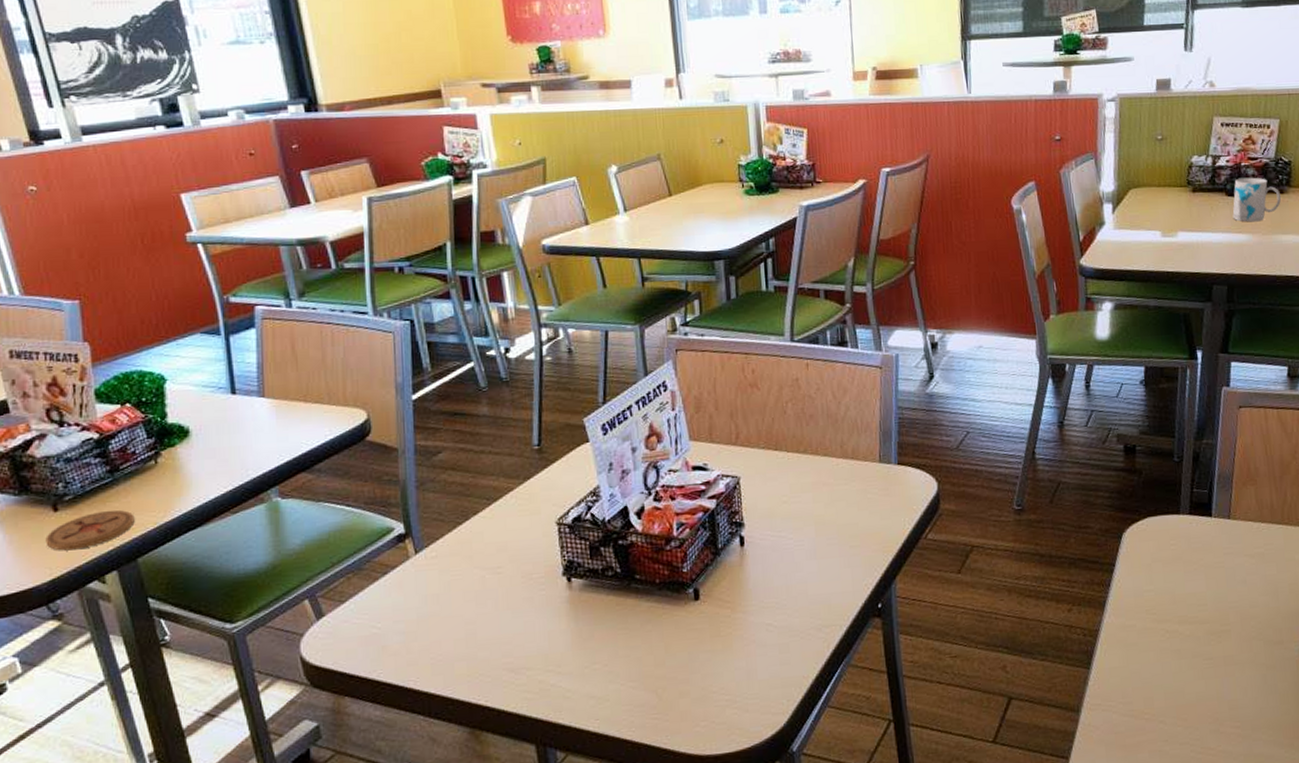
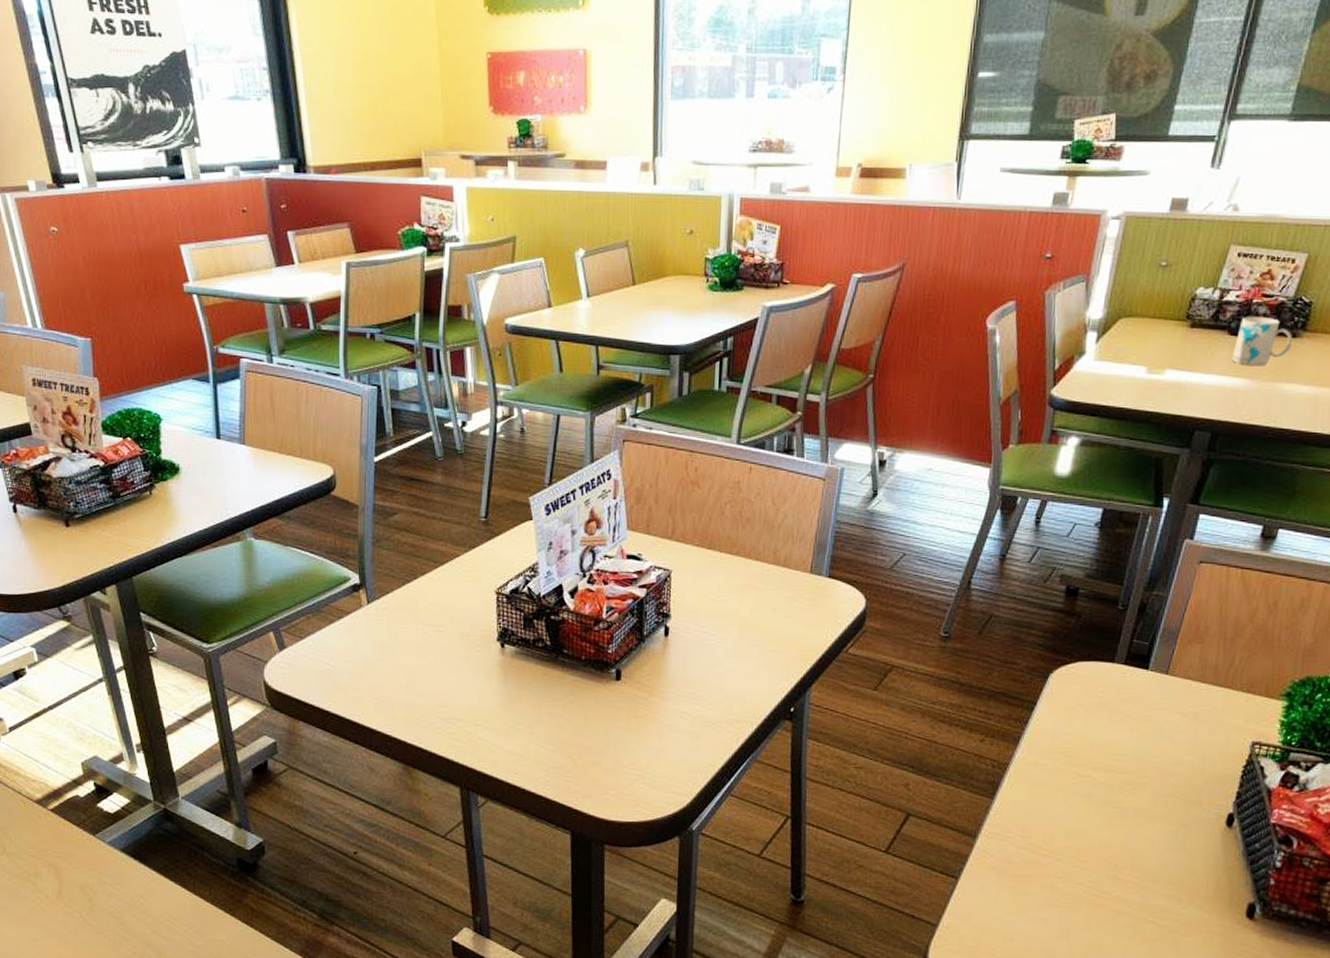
coaster: present [45,509,135,551] -> none [59,531,131,563]

